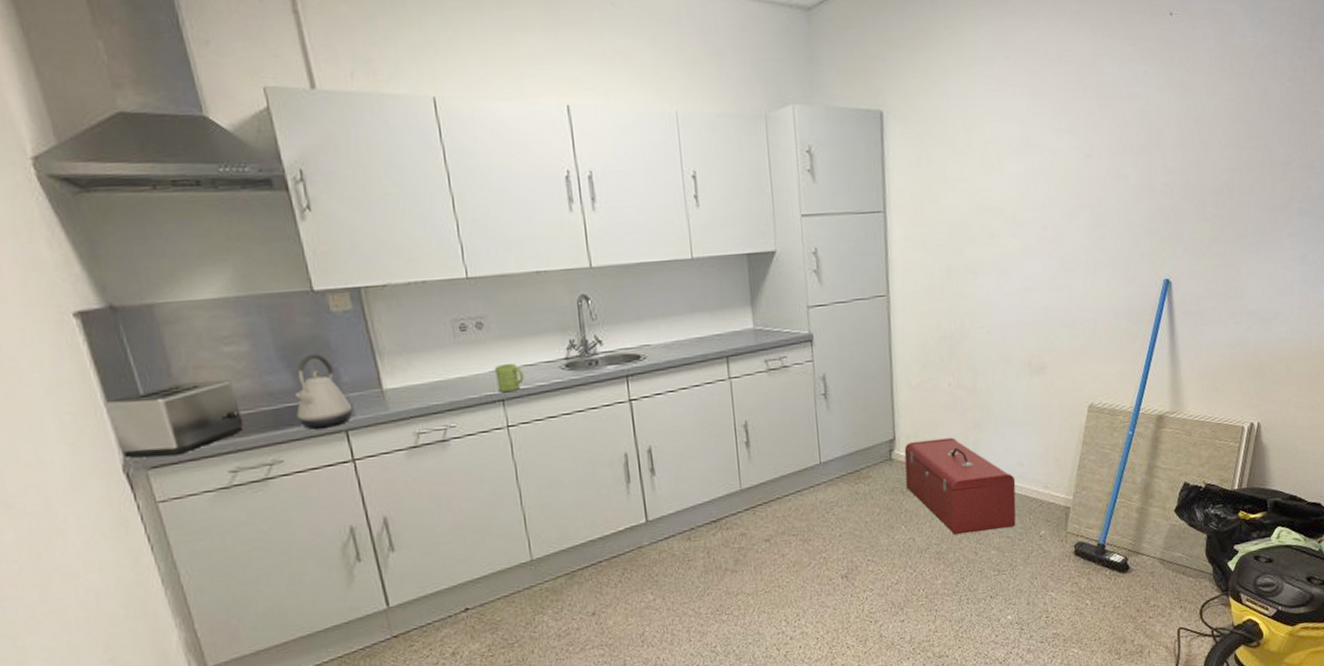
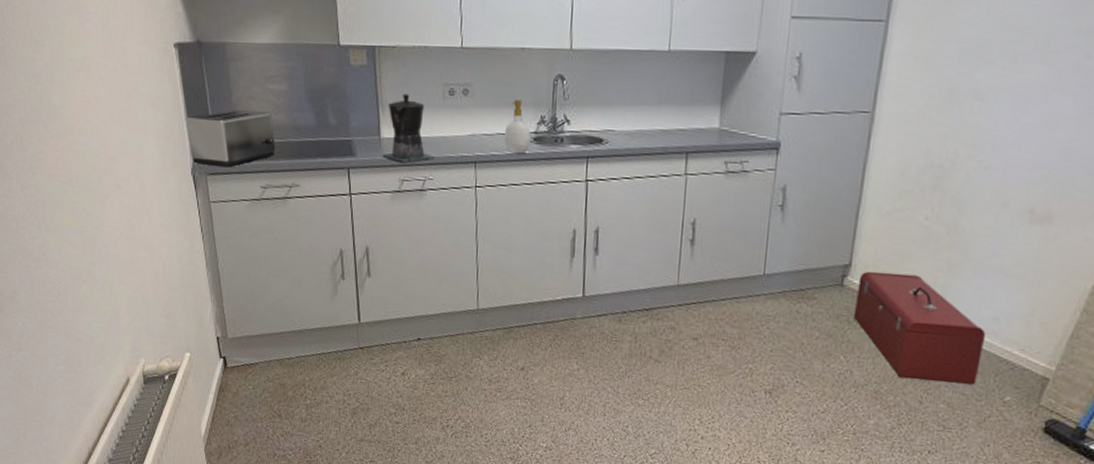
kettle: present [296,353,353,429] -> none [314,99,356,164]
coffee maker: none [386,336,452,415] -> present [382,93,433,164]
mug: present [495,363,524,393] -> none [472,129,496,156]
soap bottle: none [531,325,563,385] -> present [504,99,531,154]

